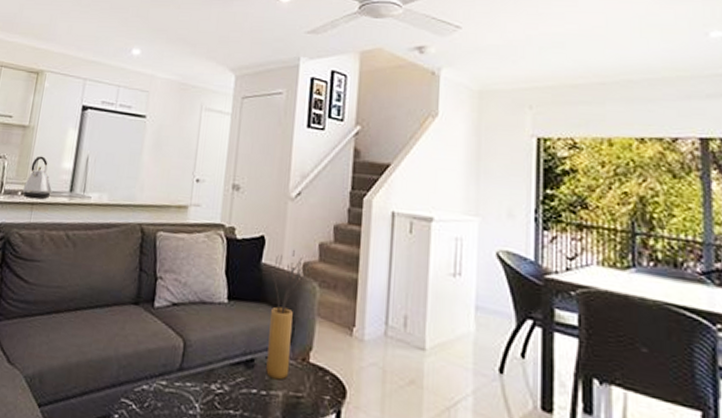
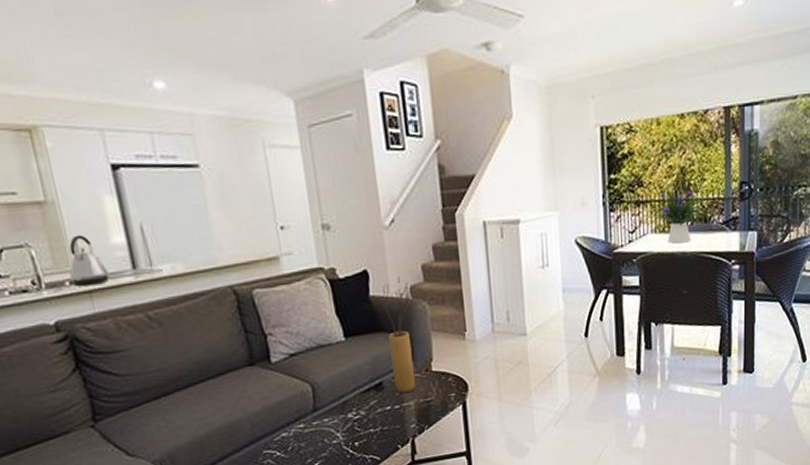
flower arrangement: none [600,217,676,288] -> present [653,188,706,244]

